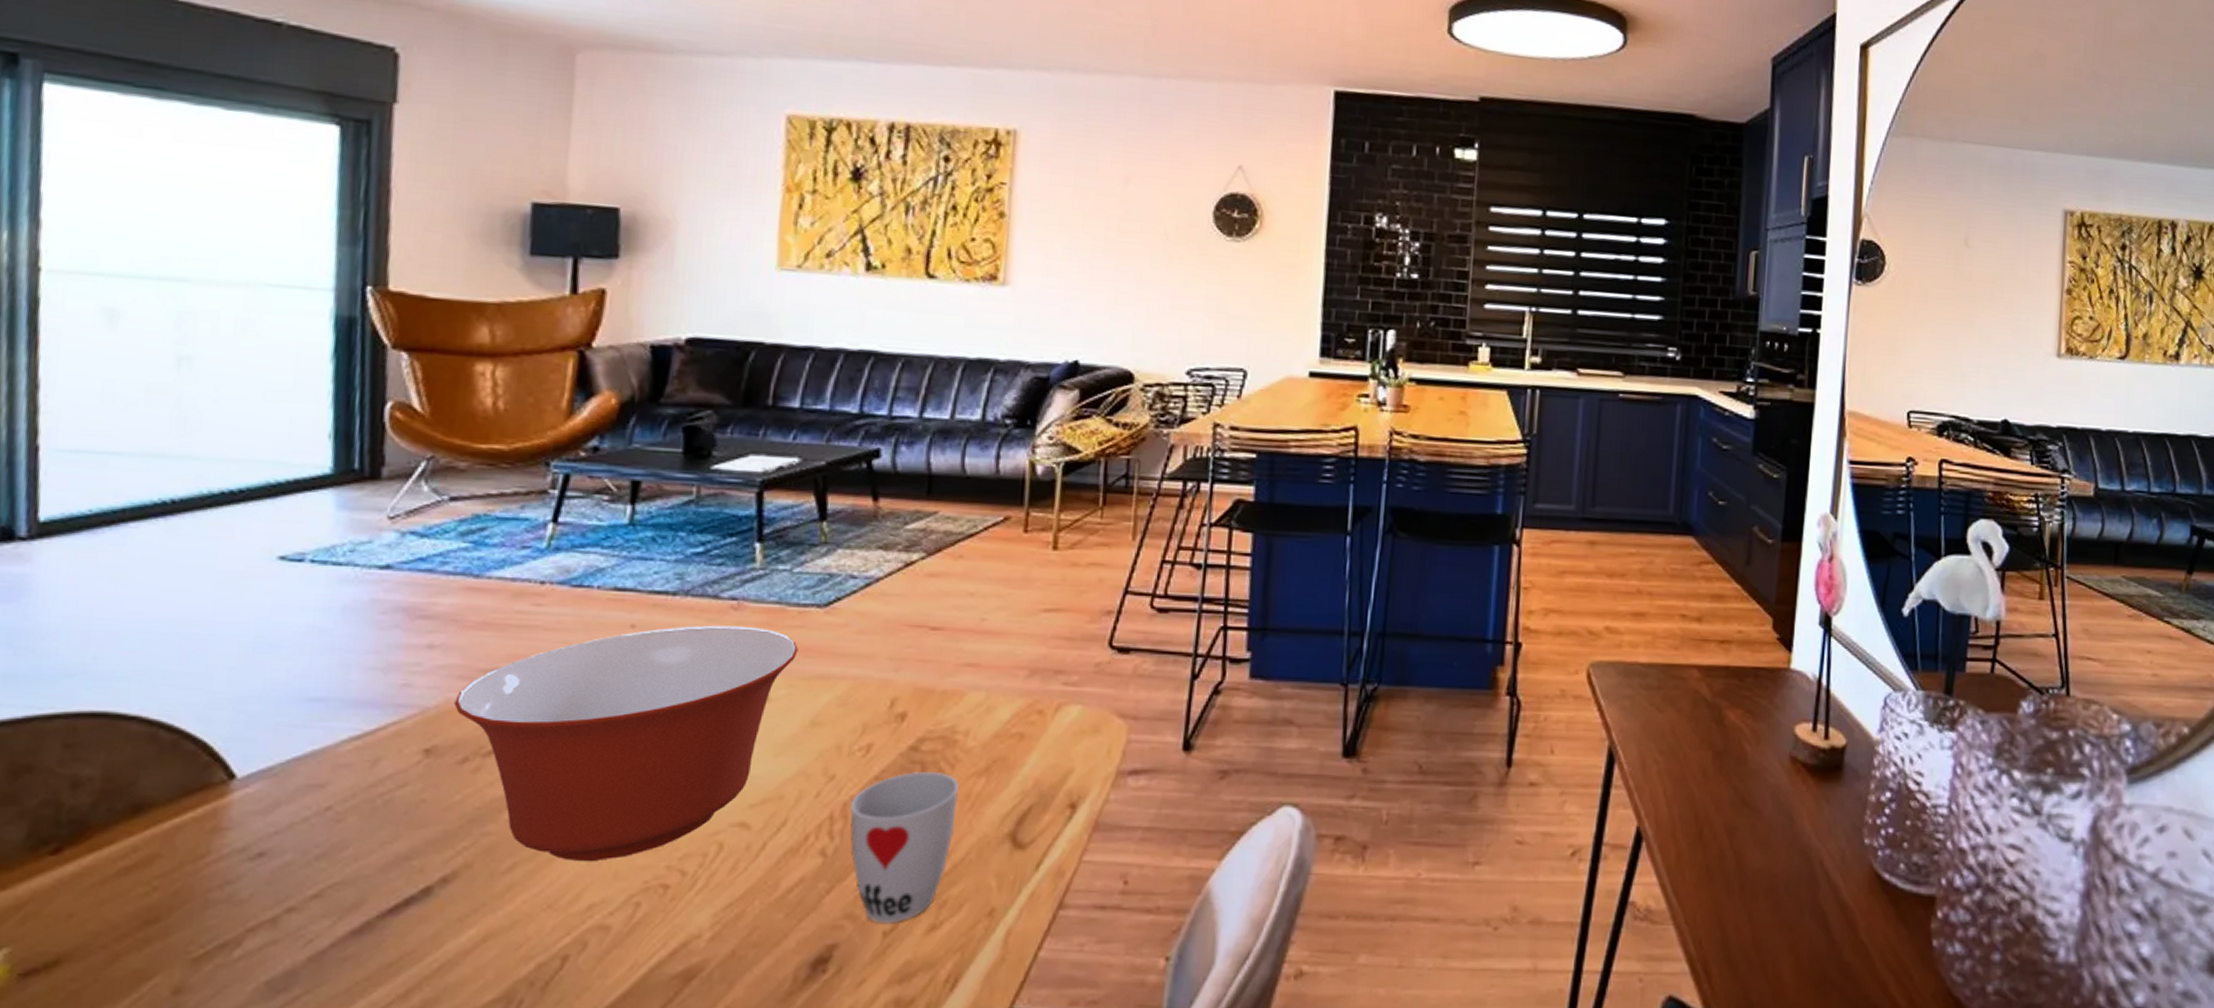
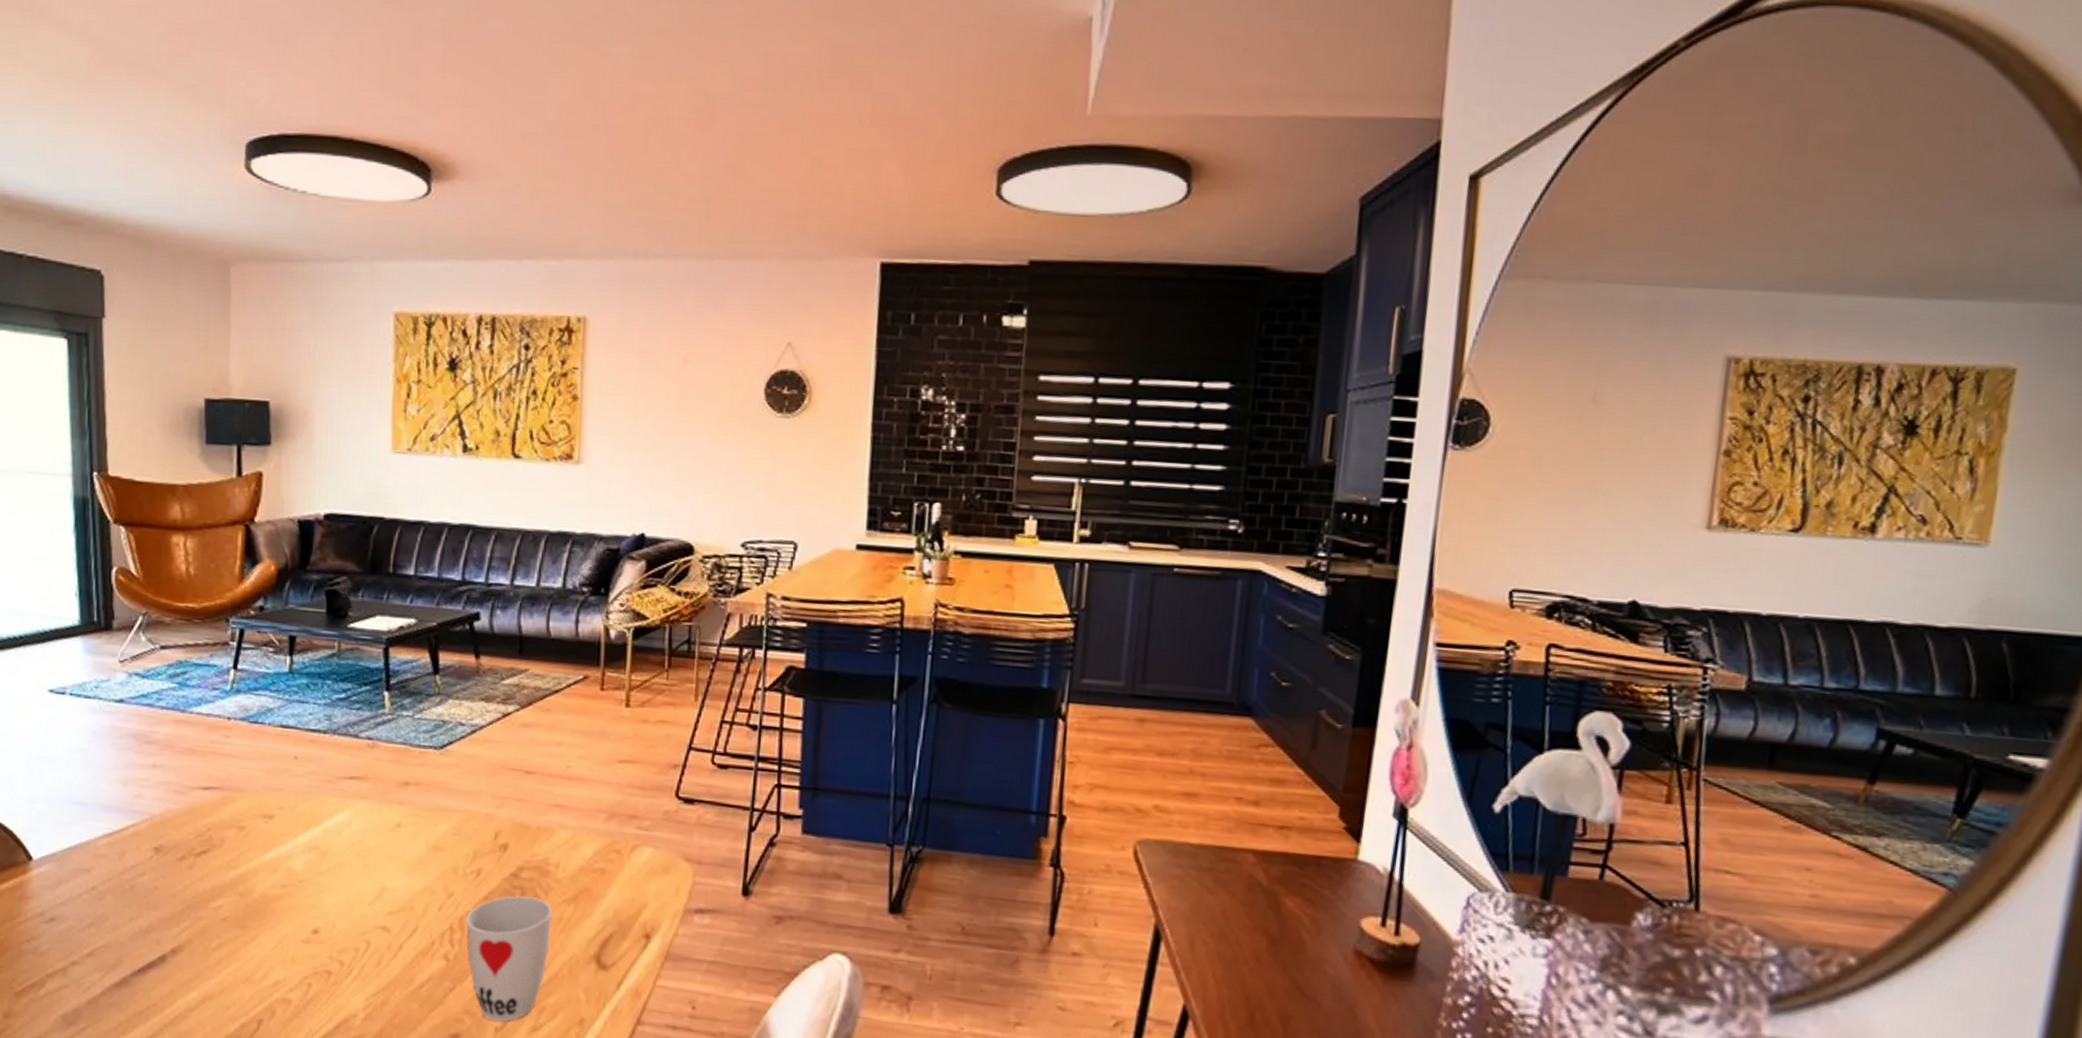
mixing bowl: present [454,625,798,862] -> none [173,760,421,947]

